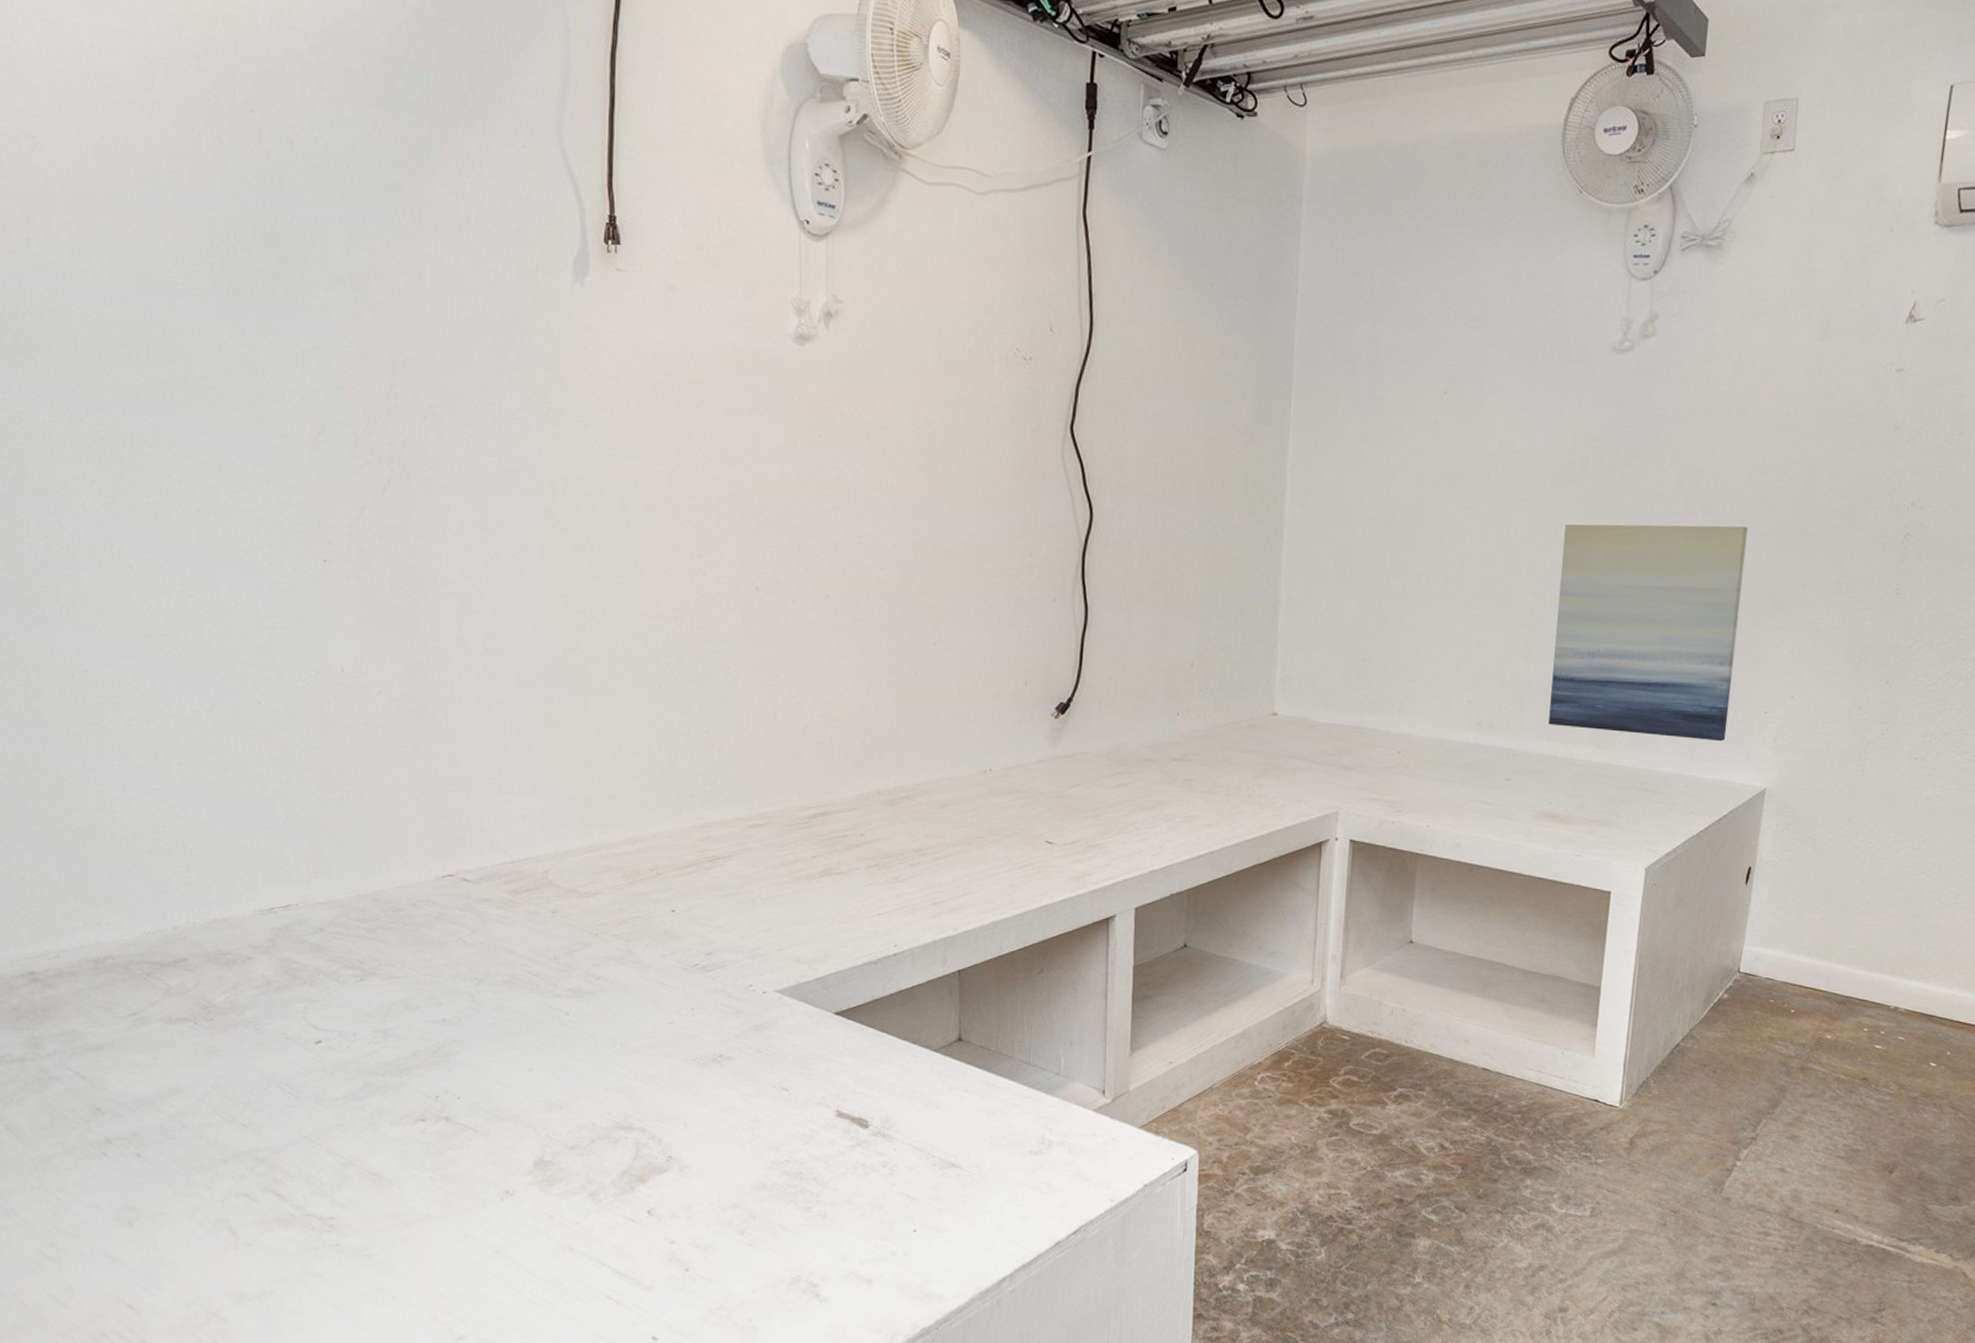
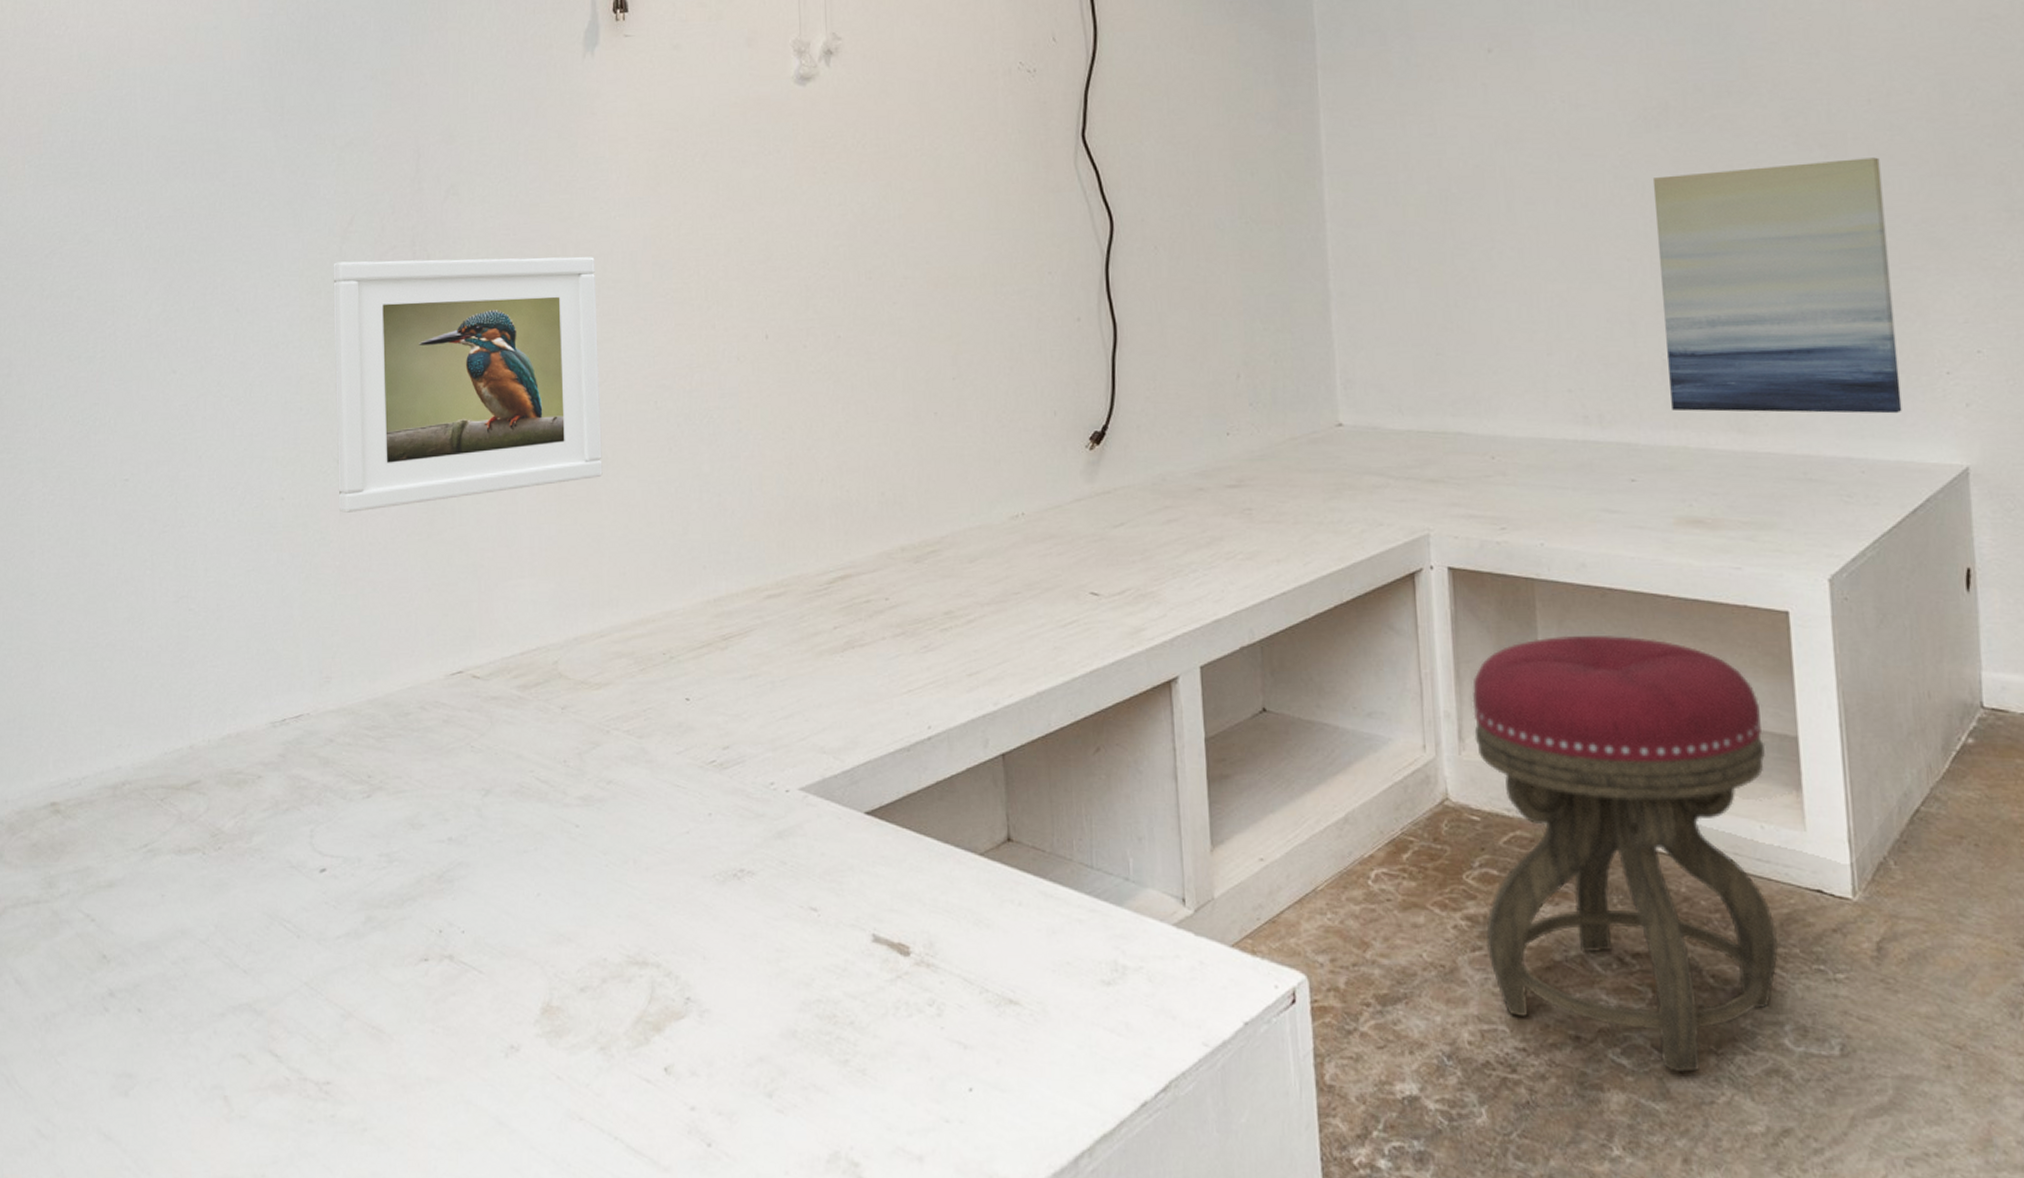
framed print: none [303,471,592,721] -> present [333,256,603,513]
stool: none [1341,900,1577,1226] -> present [1472,635,1779,1073]

